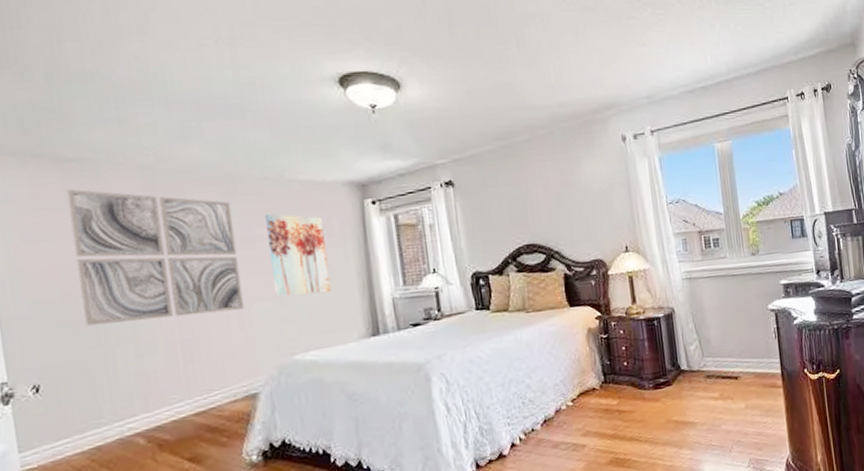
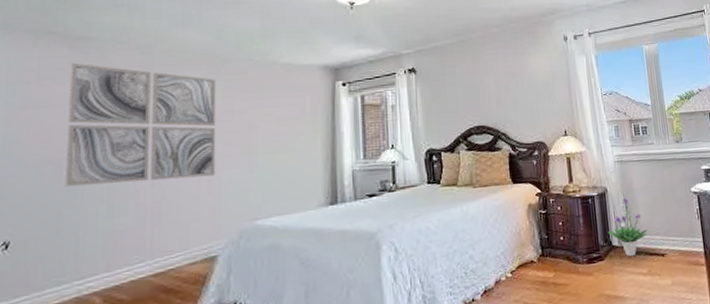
wall art: present [265,214,331,297] -> none [246,91,297,165]
potted plant: none [676,317,720,381] -> present [608,196,648,257]

